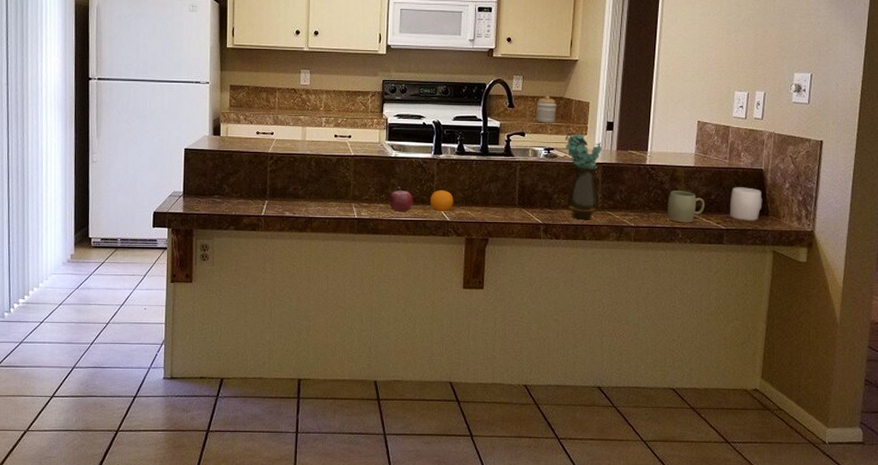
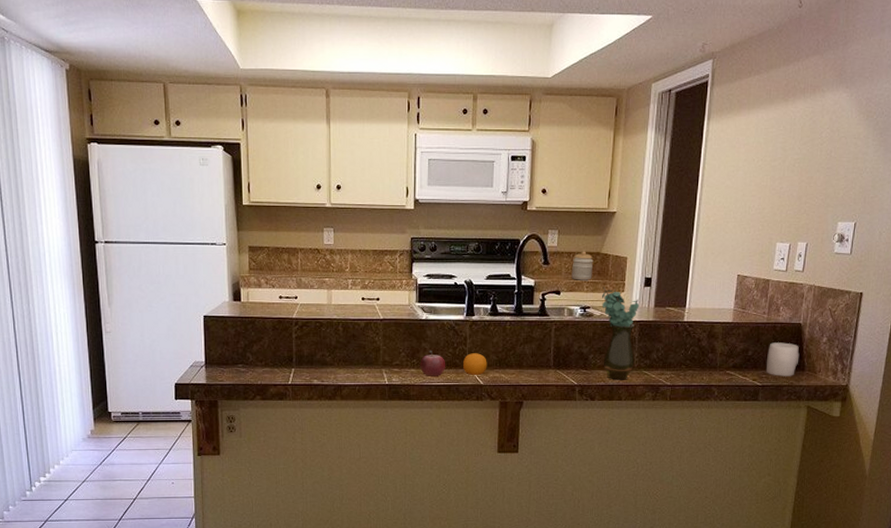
mug: present [667,190,704,223] -> none [704,347,741,380]

